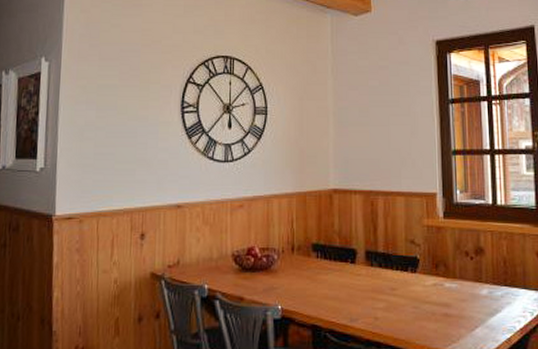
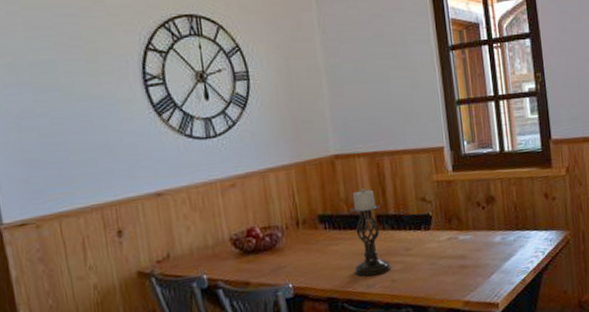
candle holder: none [340,224,374,310] -> present [349,188,391,277]

